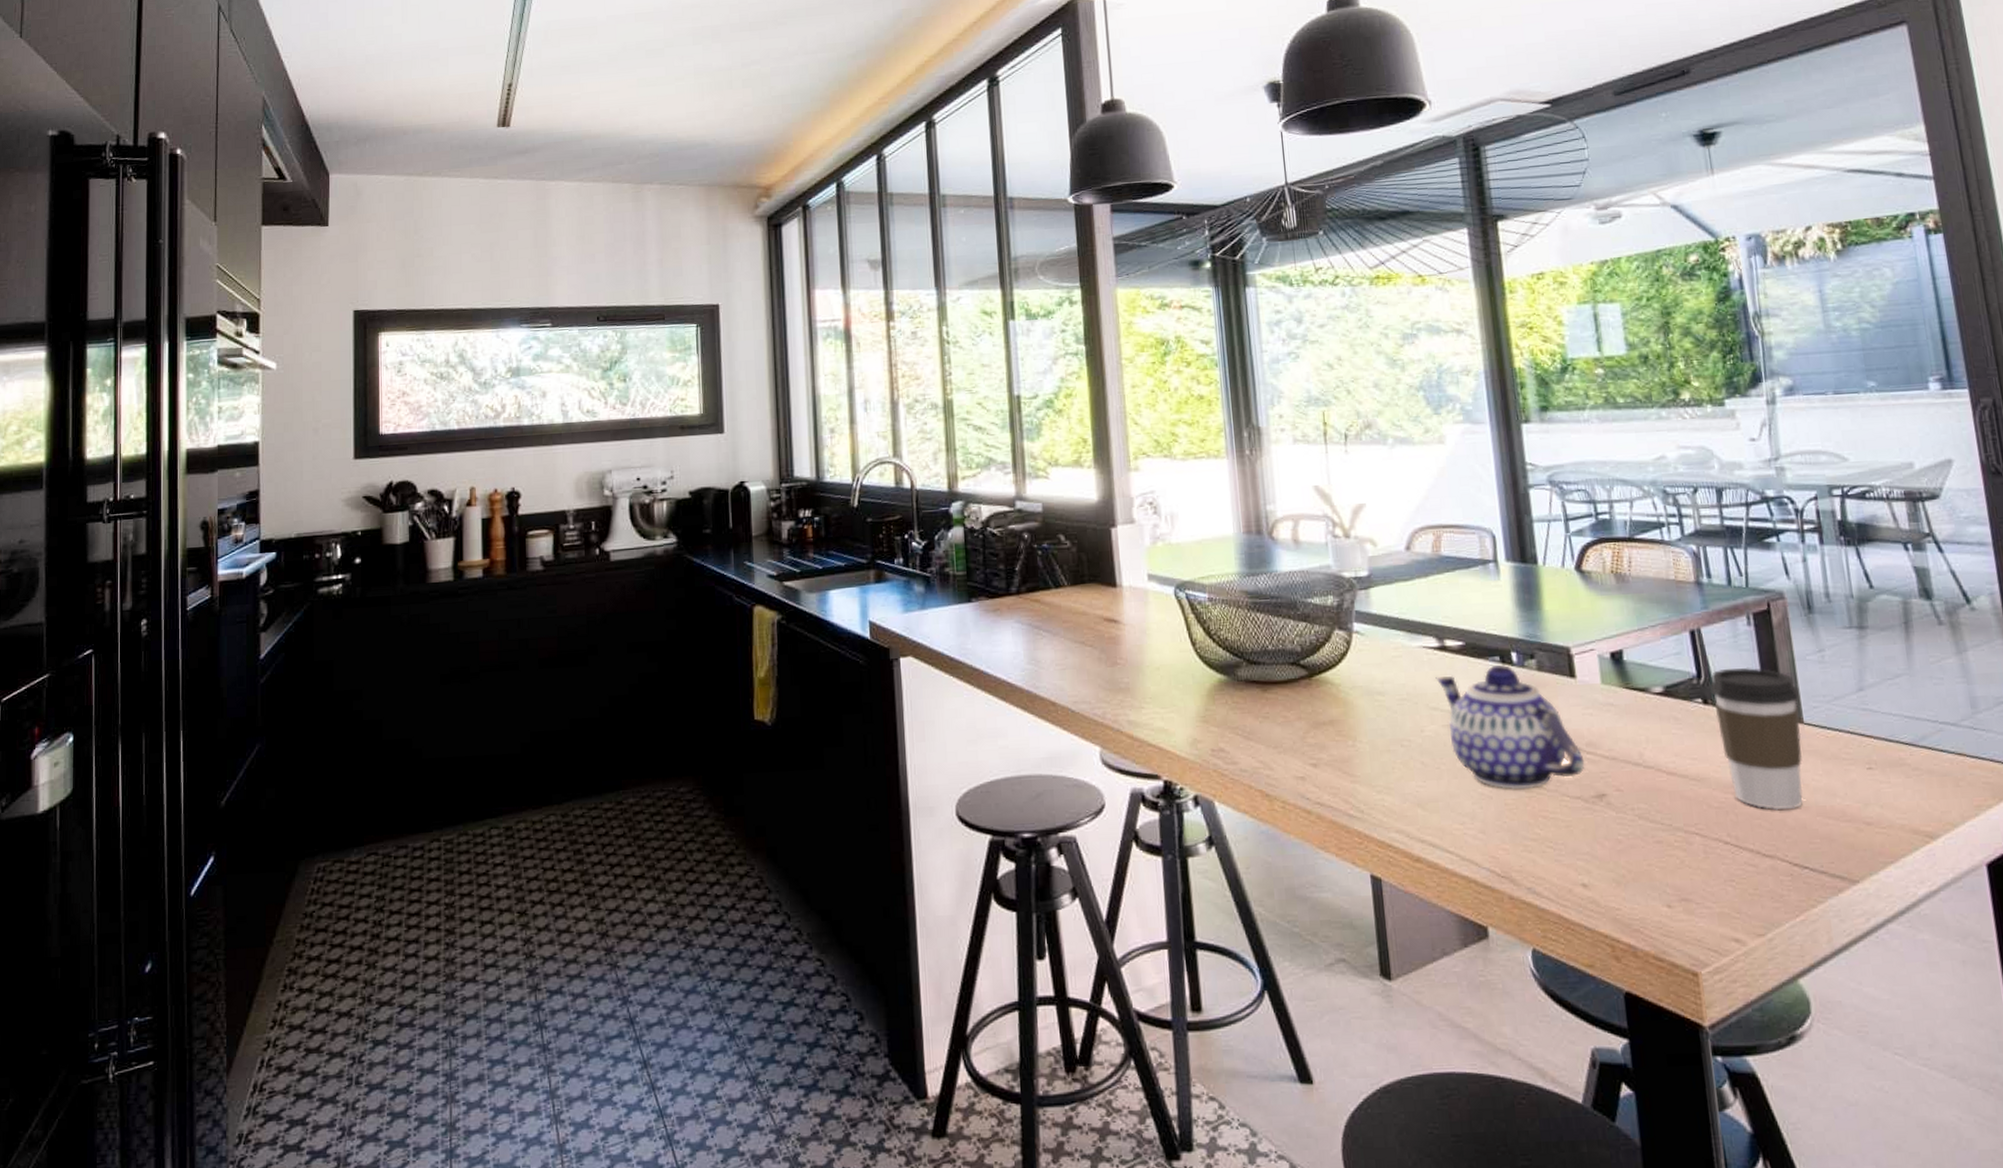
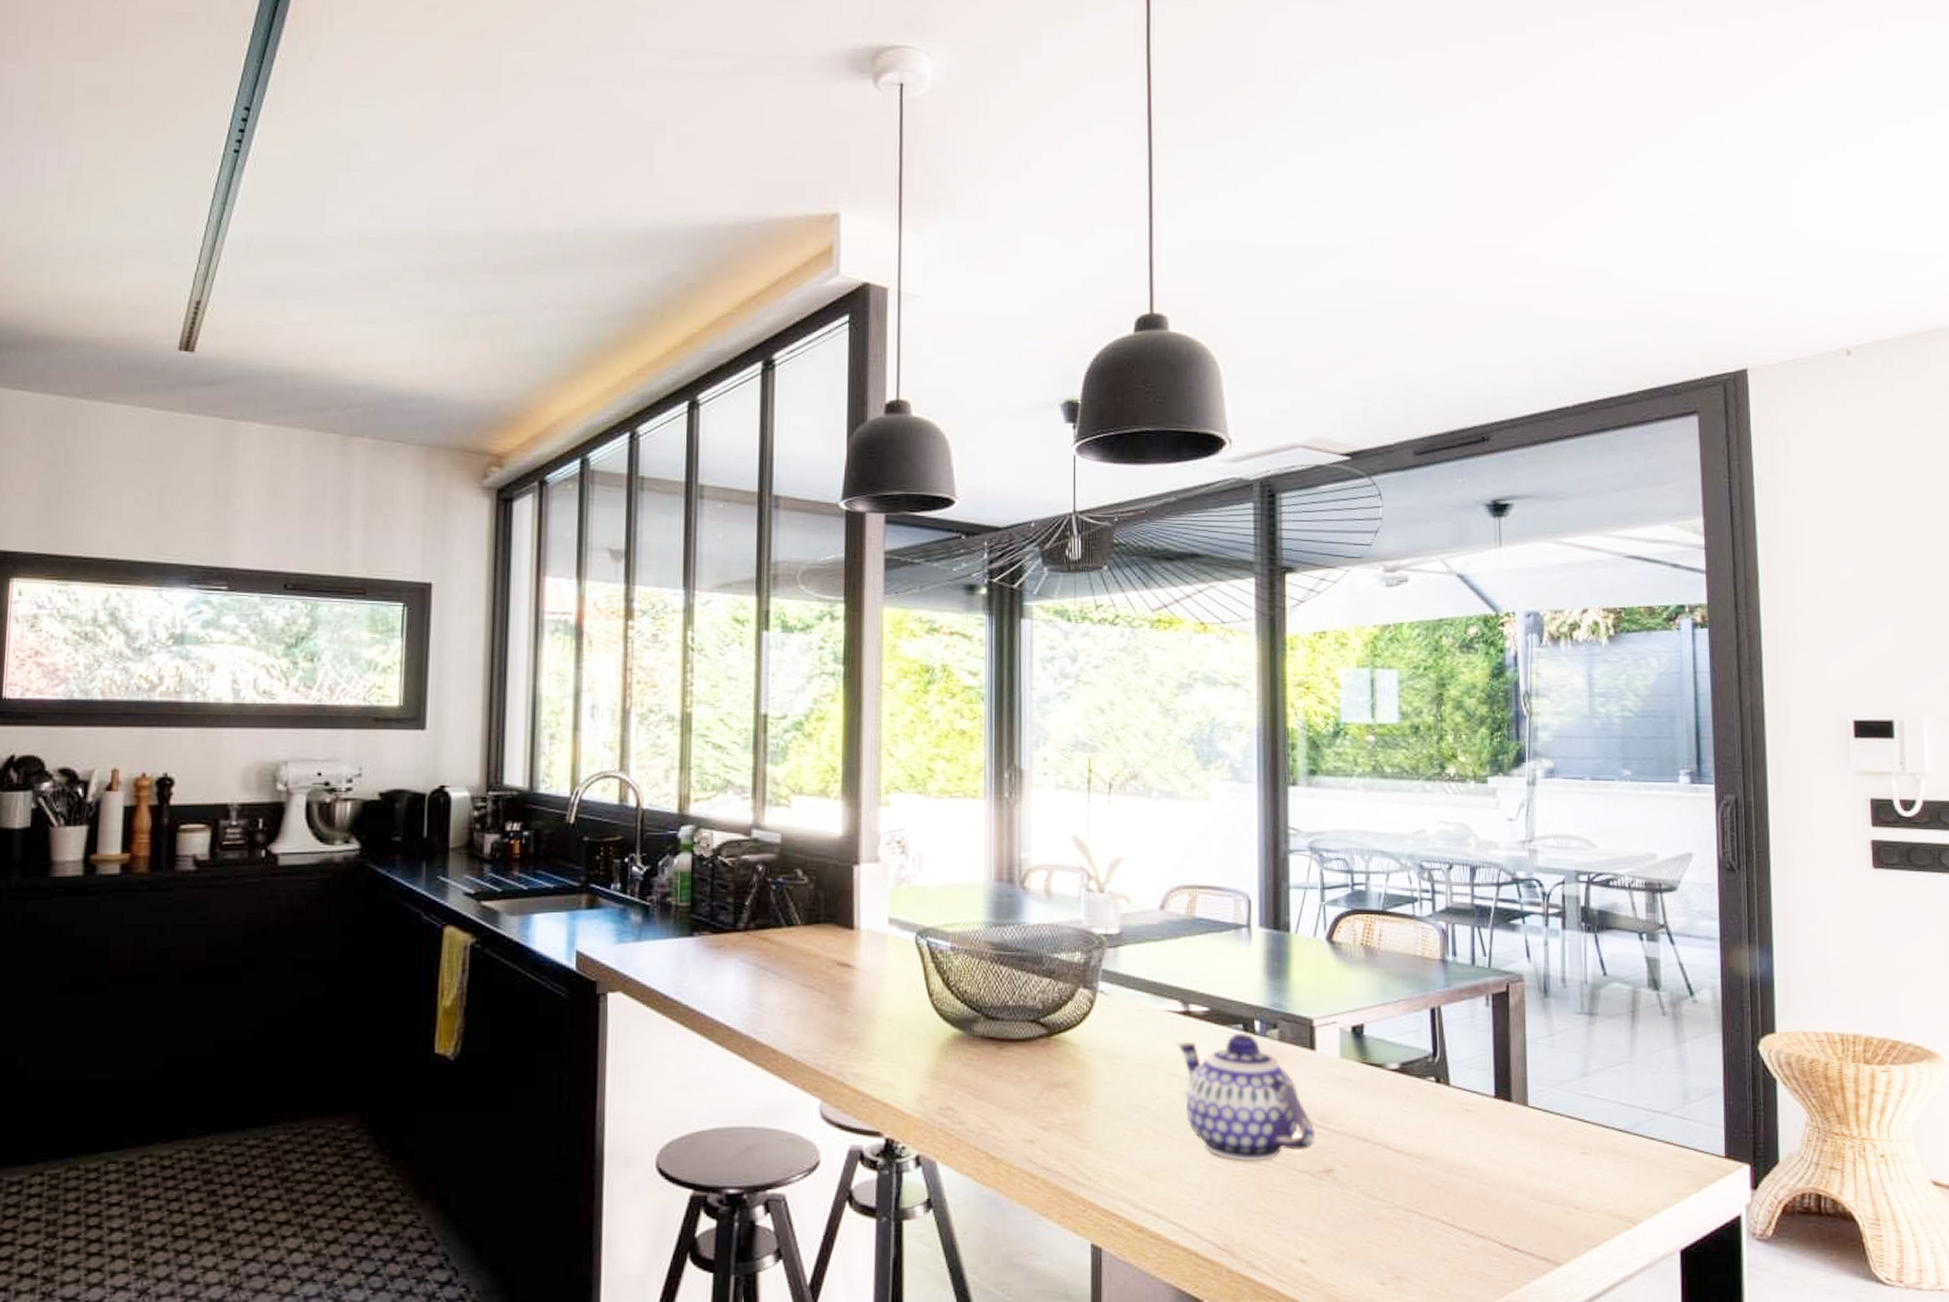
coffee cup: present [1709,667,1803,811] -> none [1443,1047,1527,1192]

